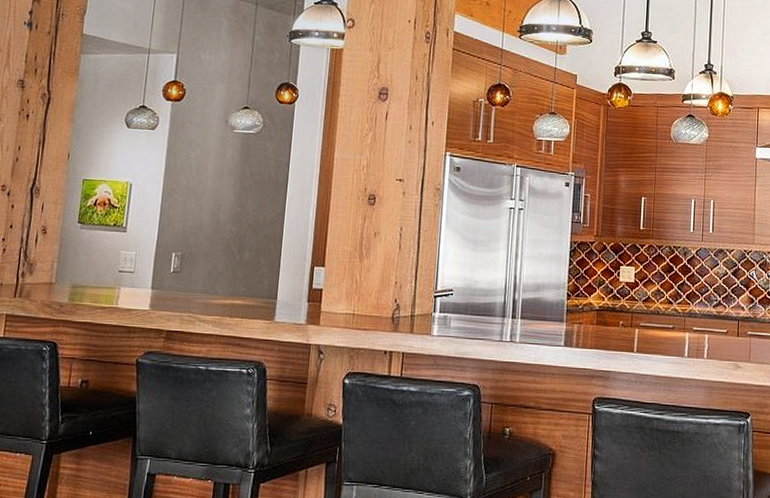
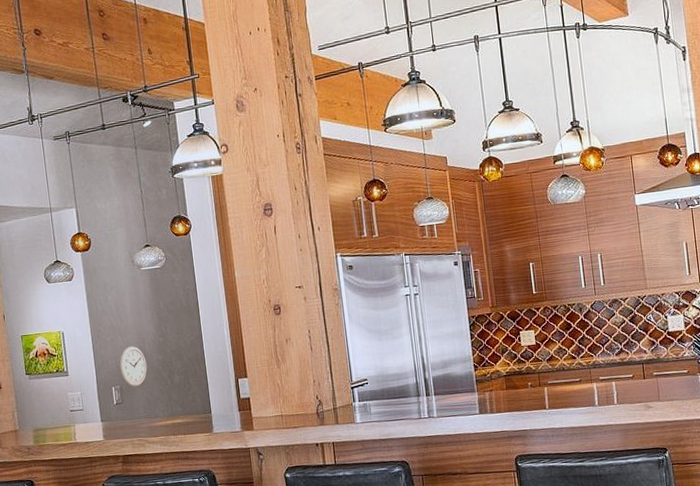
wall clock: none [186,211,218,257] -> present [119,345,147,387]

